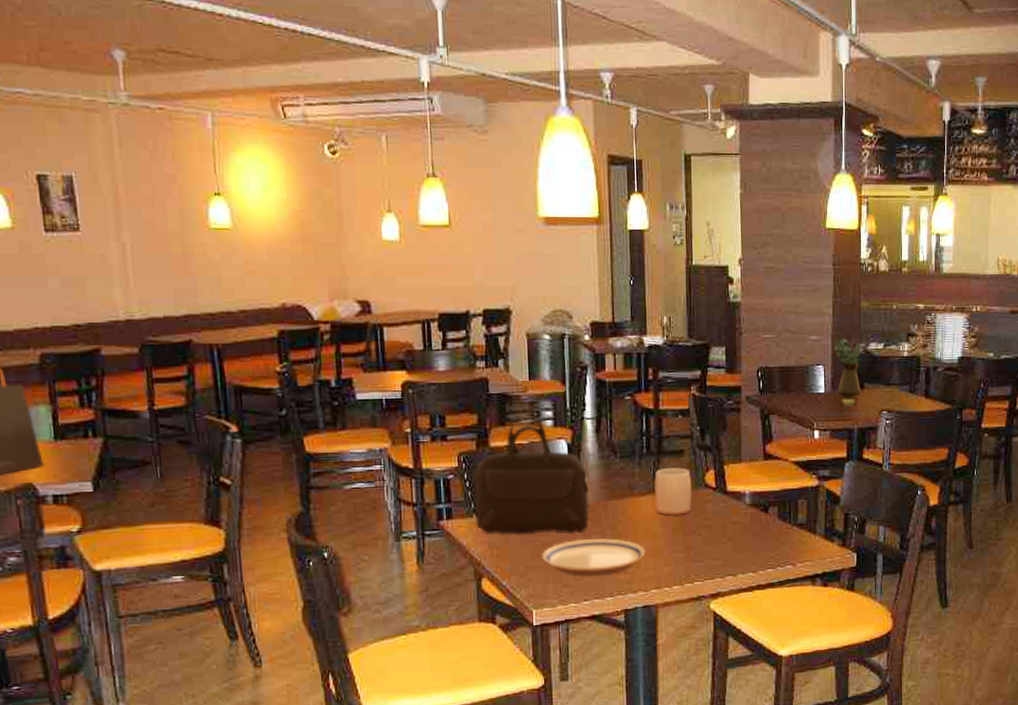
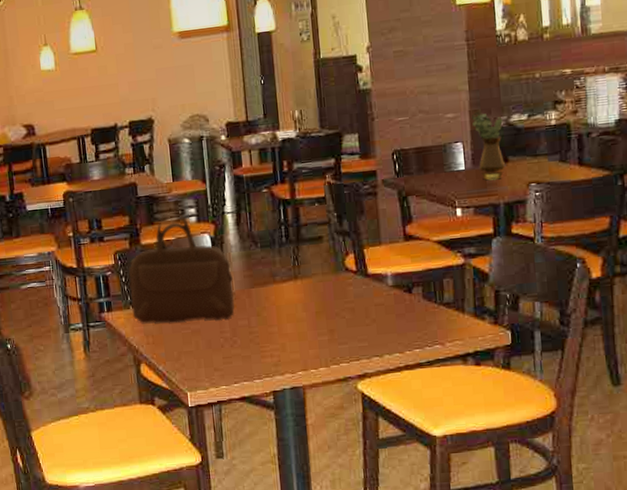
plate: present [542,538,646,576] -> none [193,324,291,360]
mug: present [654,468,692,516] -> none [295,253,333,300]

